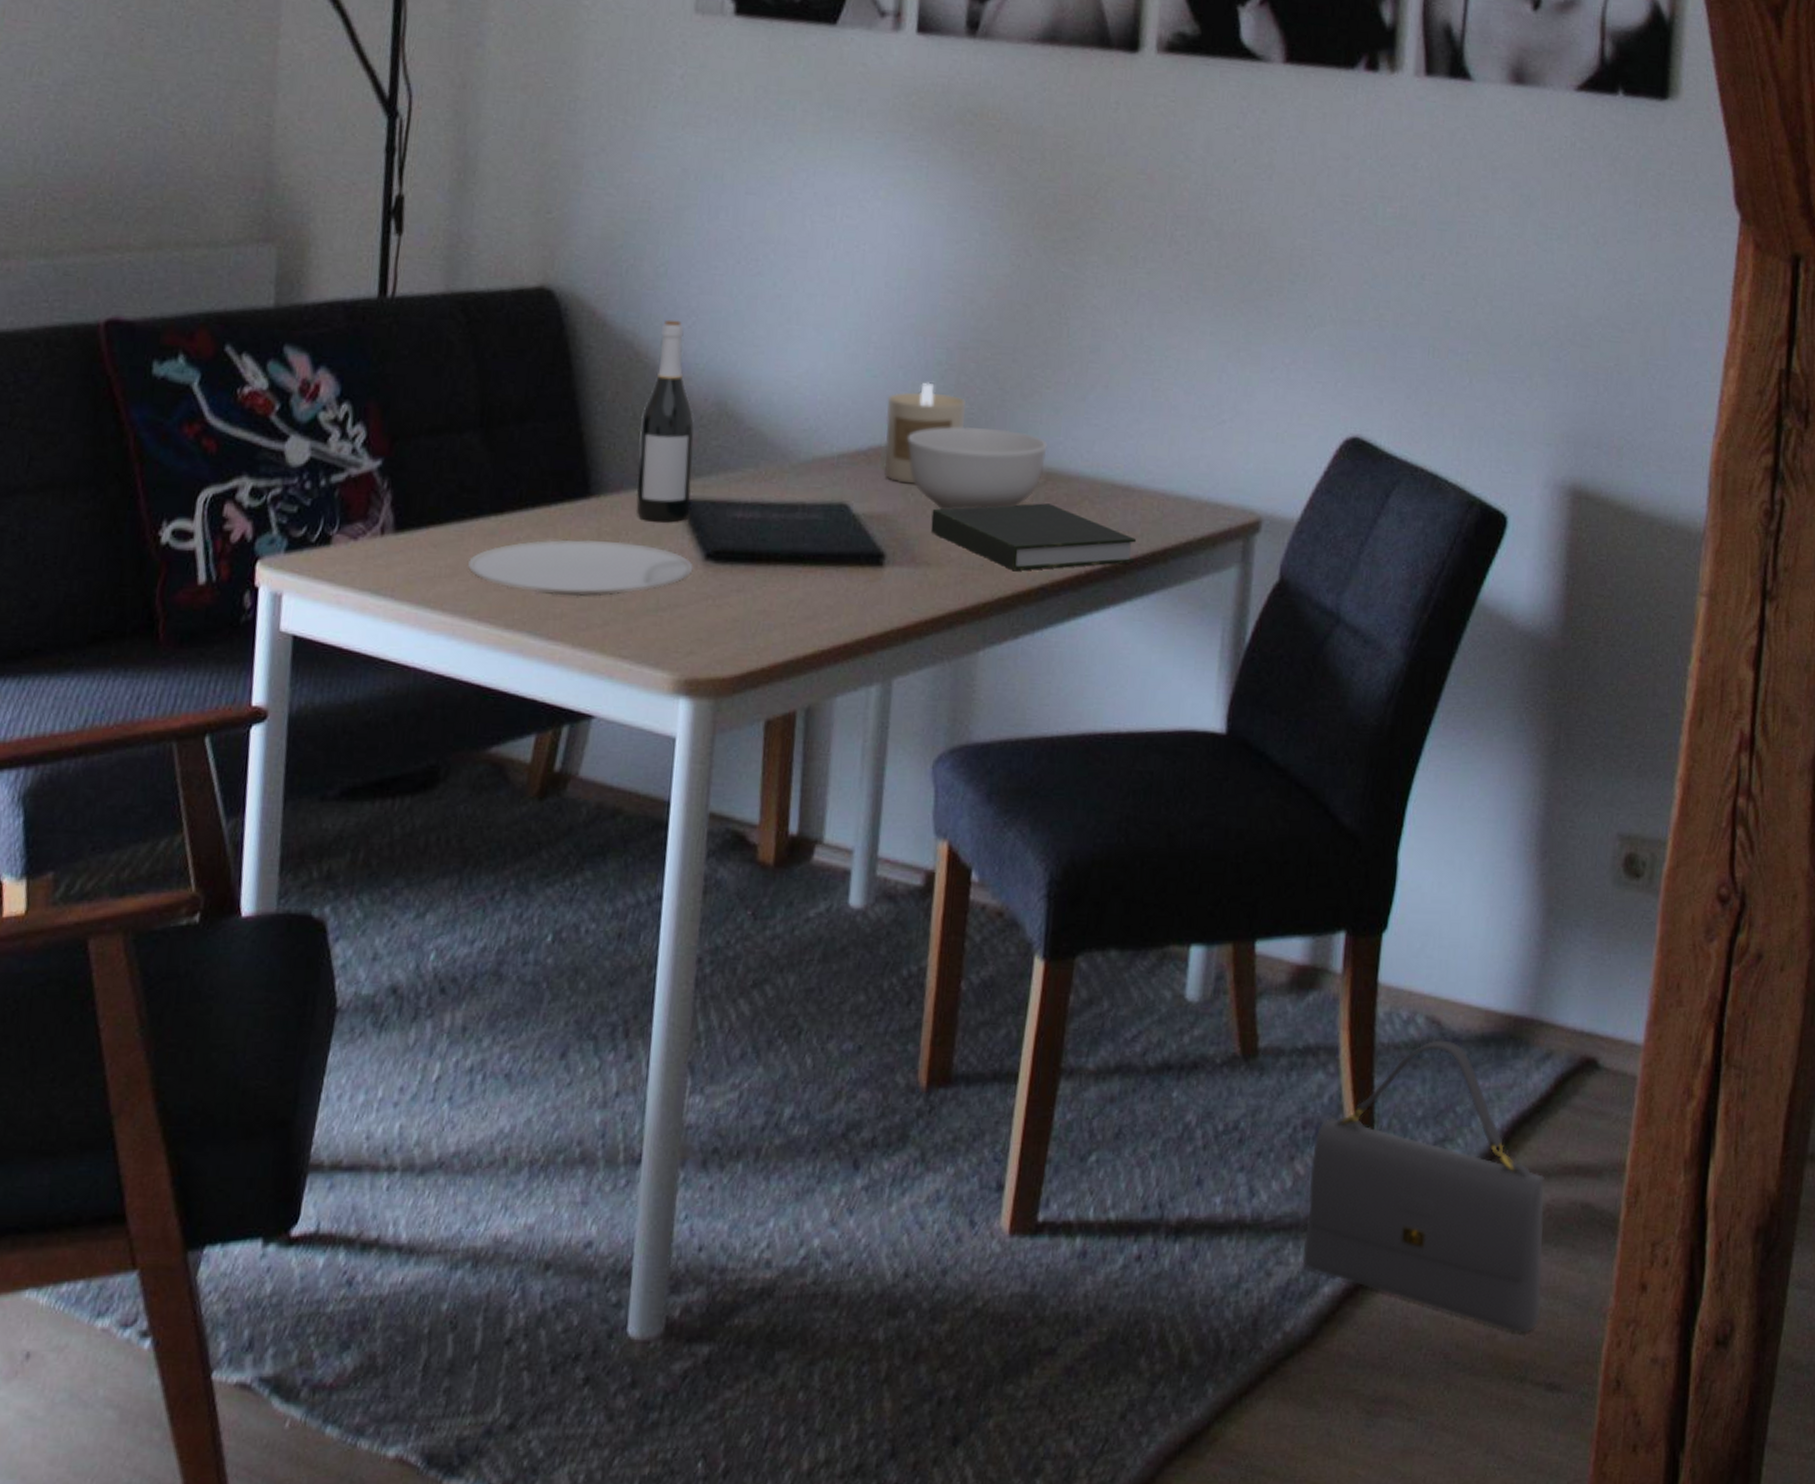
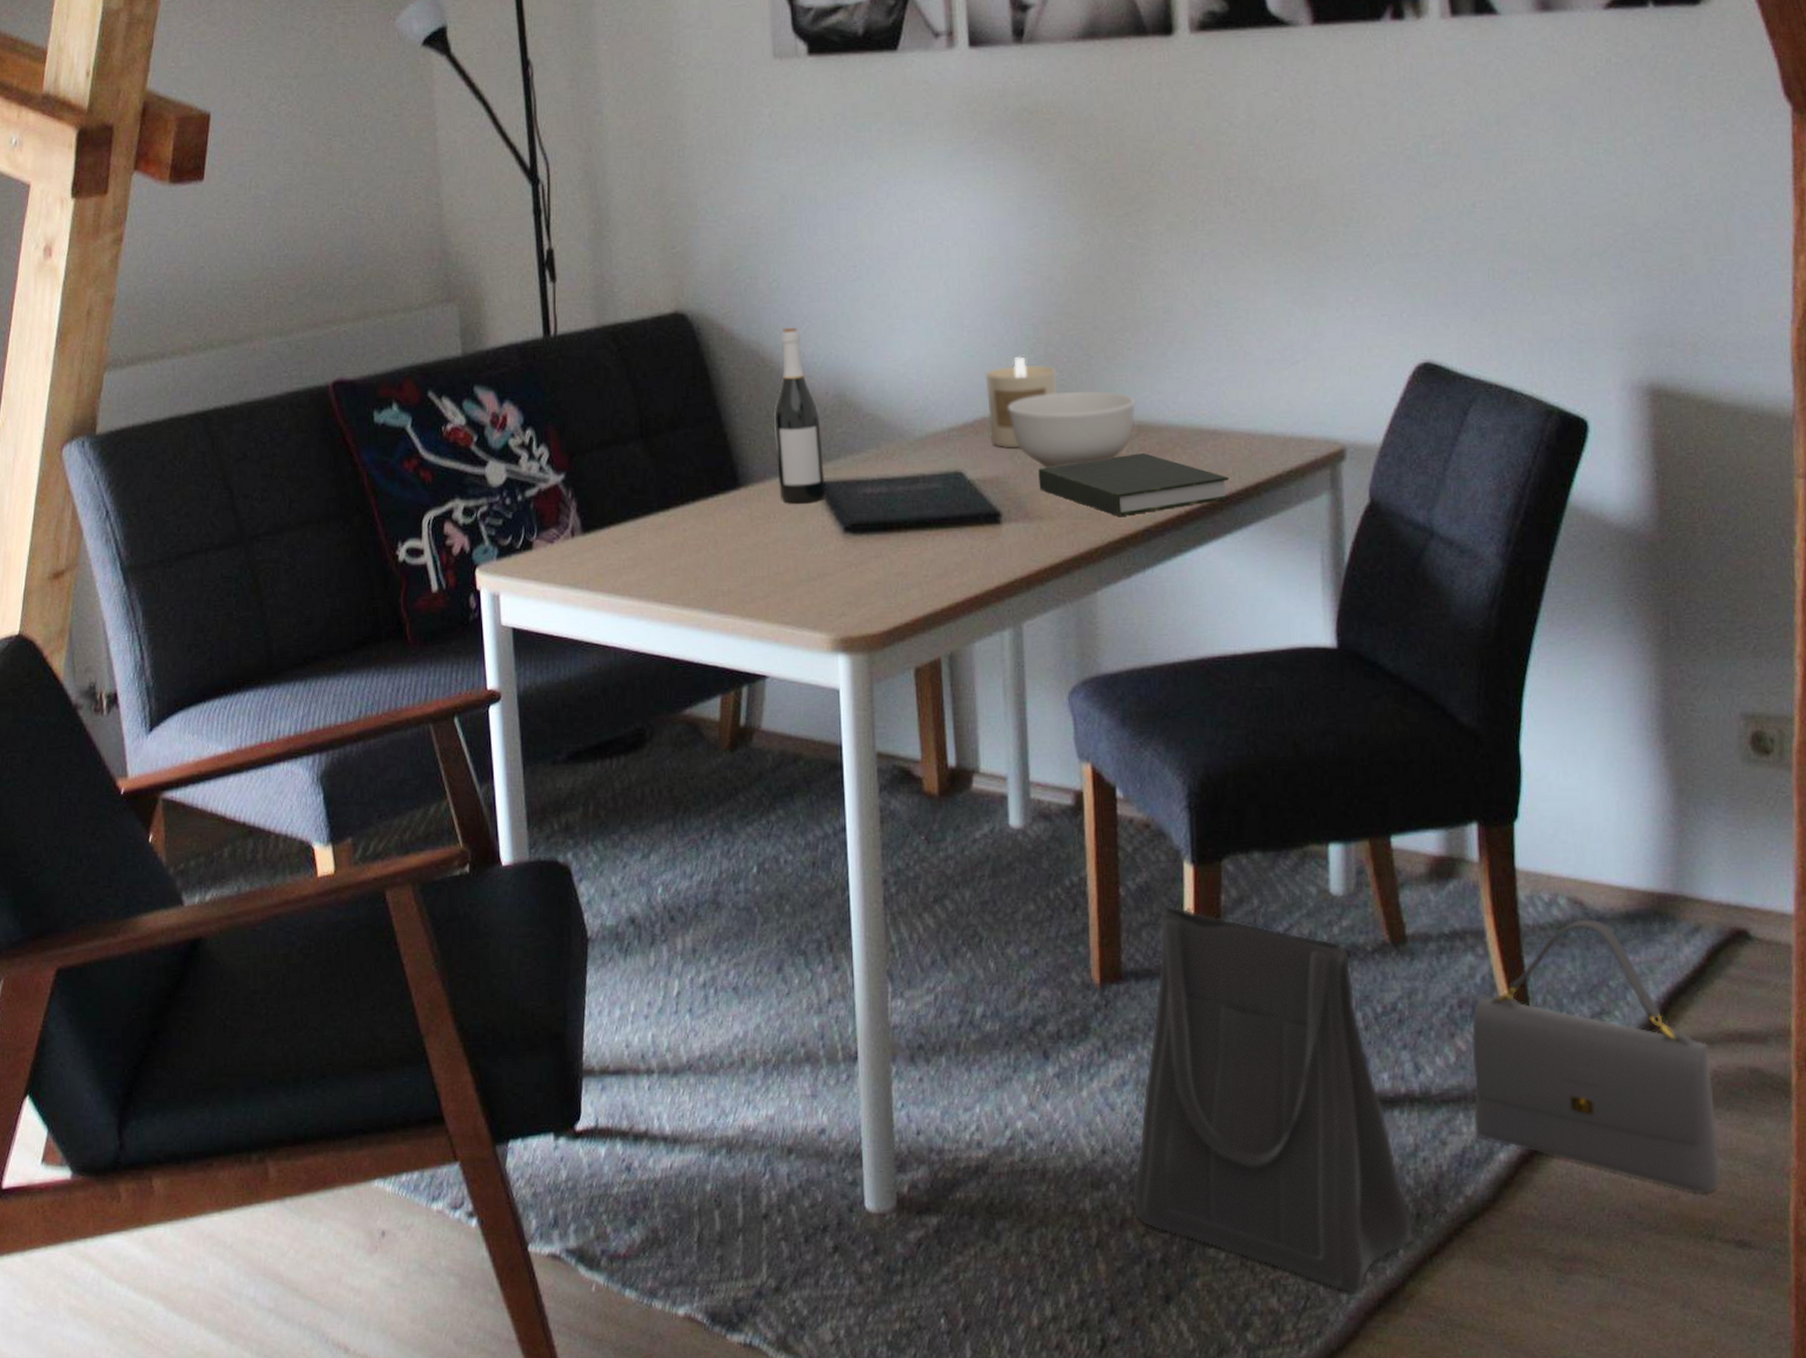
plate: present [467,539,694,597] -> none [645,523,835,575]
shopping bag: none [930,1005,1226,1434] -> present [1132,906,1413,1292]

